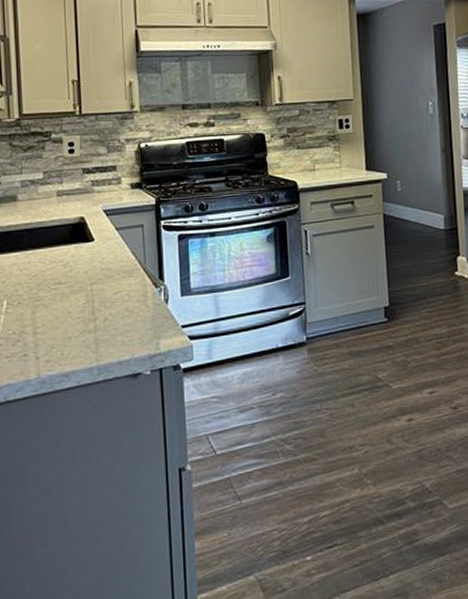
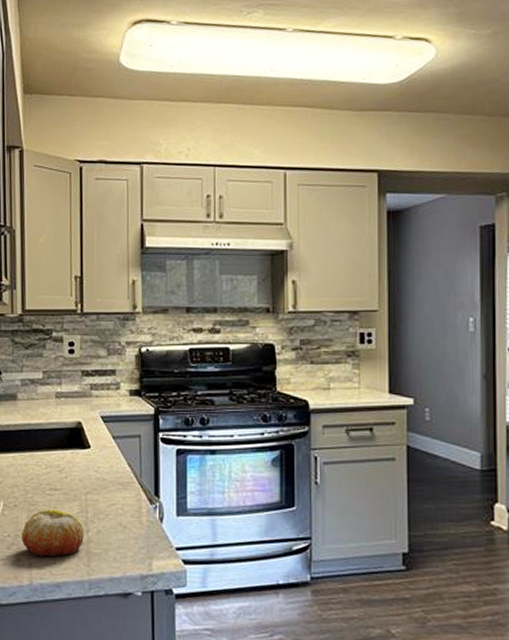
fruit: none [26,302,91,350] -> present [21,509,84,557]

